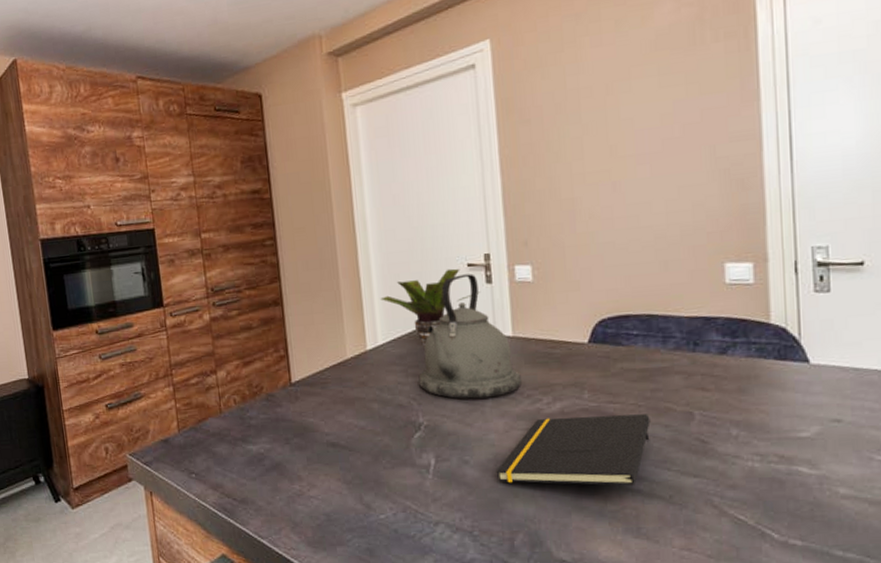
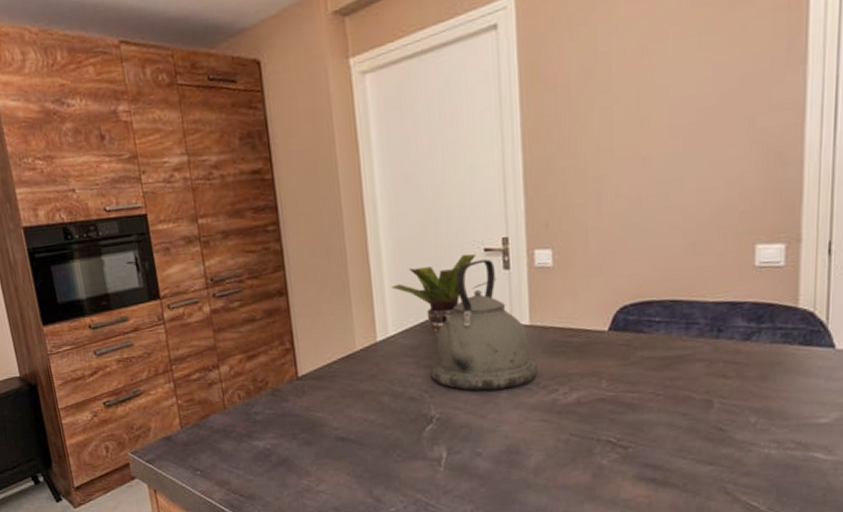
notepad: present [496,414,651,486] -> none [508,403,668,475]

